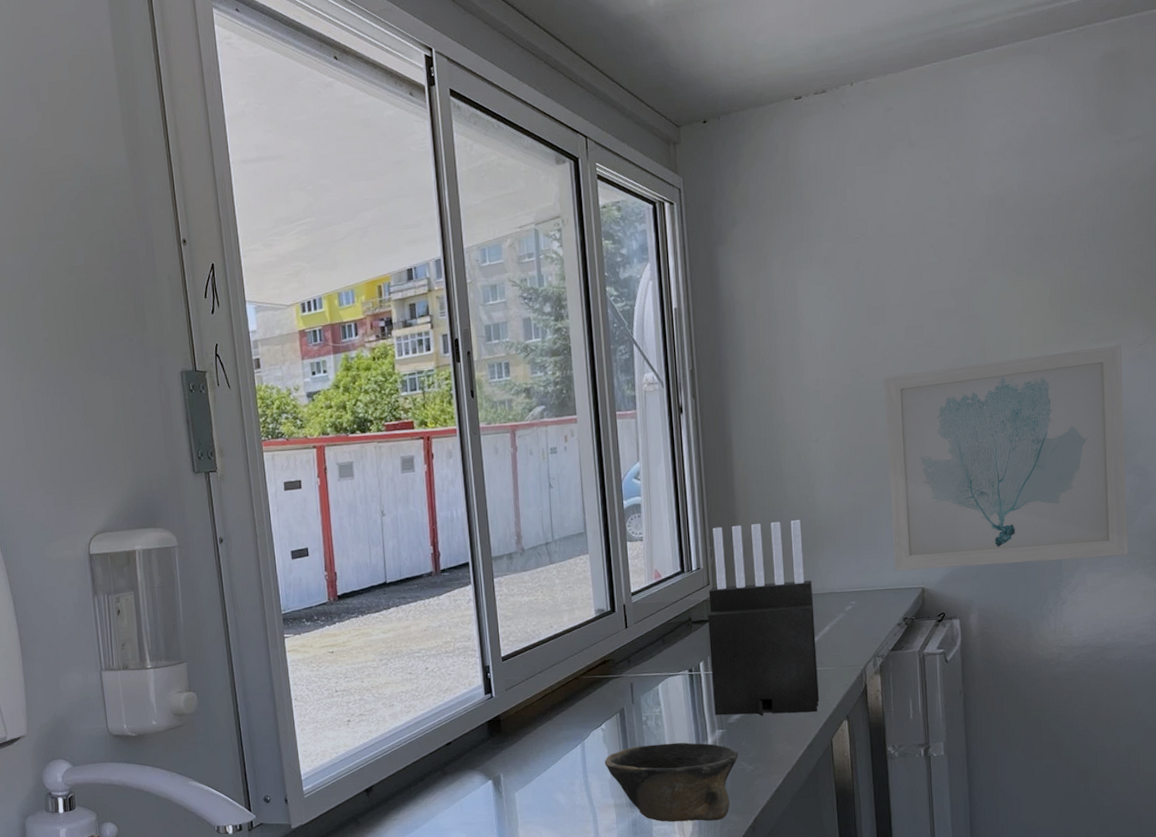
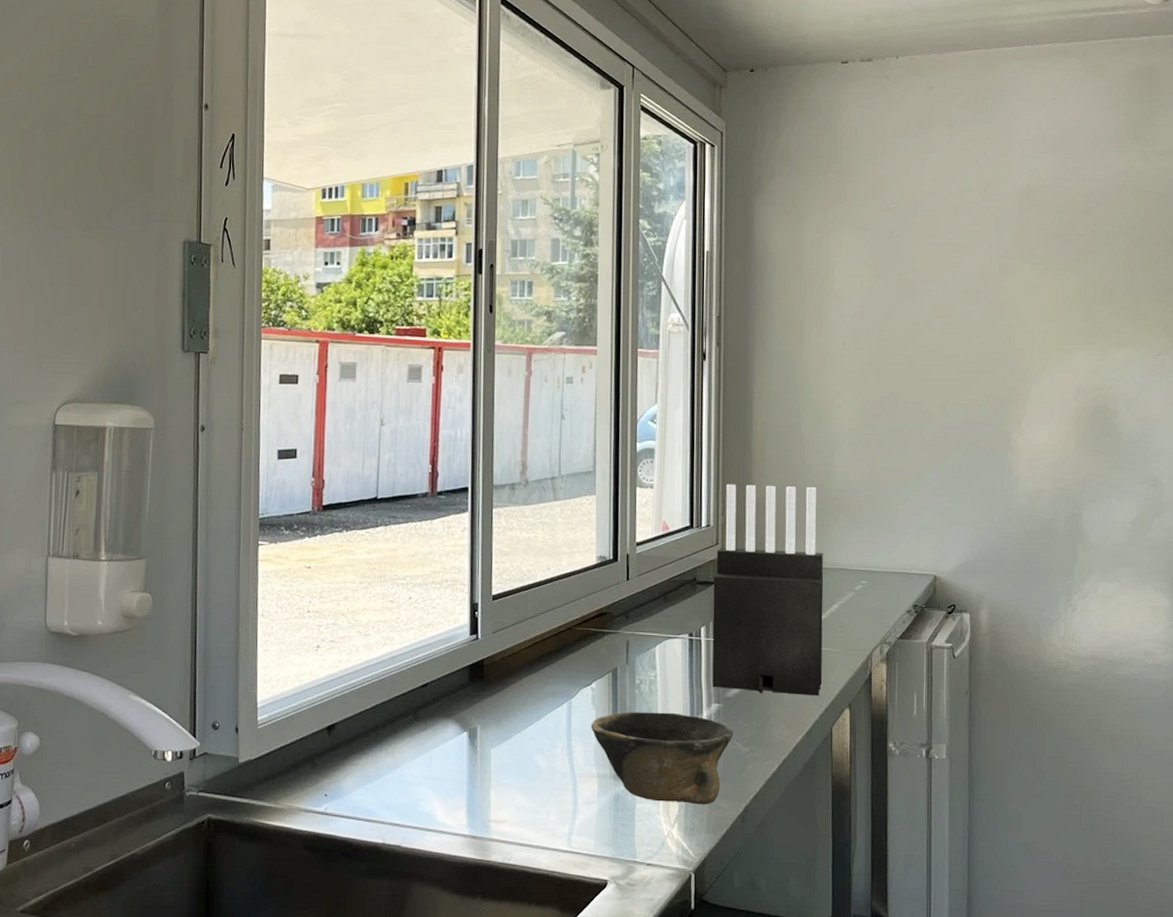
wall art: present [884,345,1128,571] -> none [907,351,1141,568]

